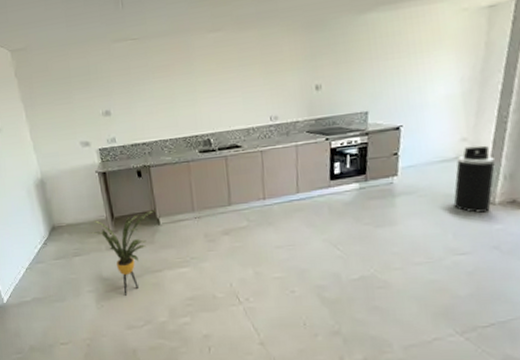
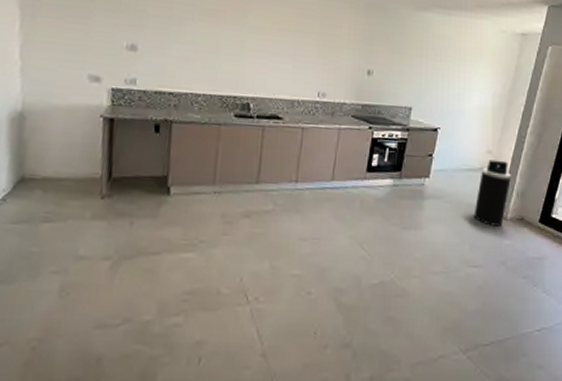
house plant: present [90,210,155,296] -> none [74,175,168,282]

